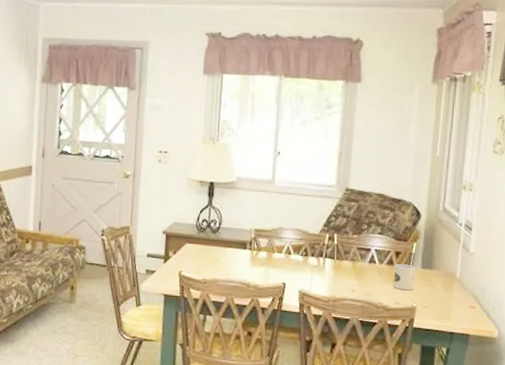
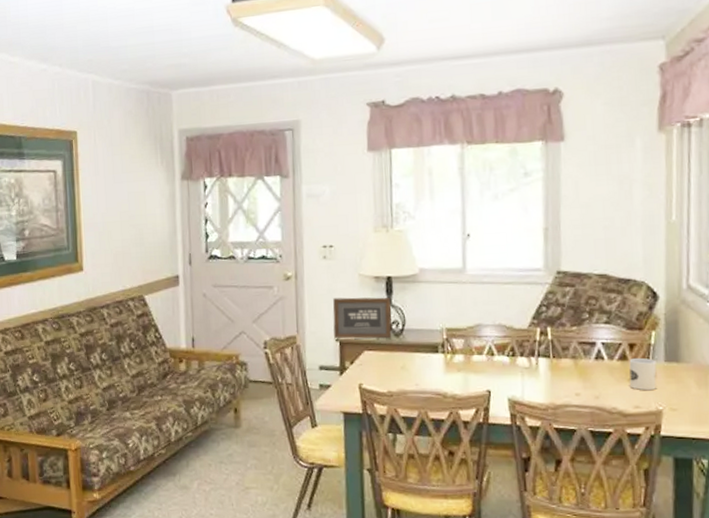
picture frame: none [162,197,212,234] -> present [333,297,392,339]

